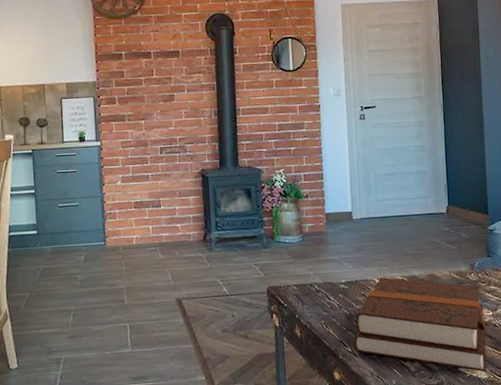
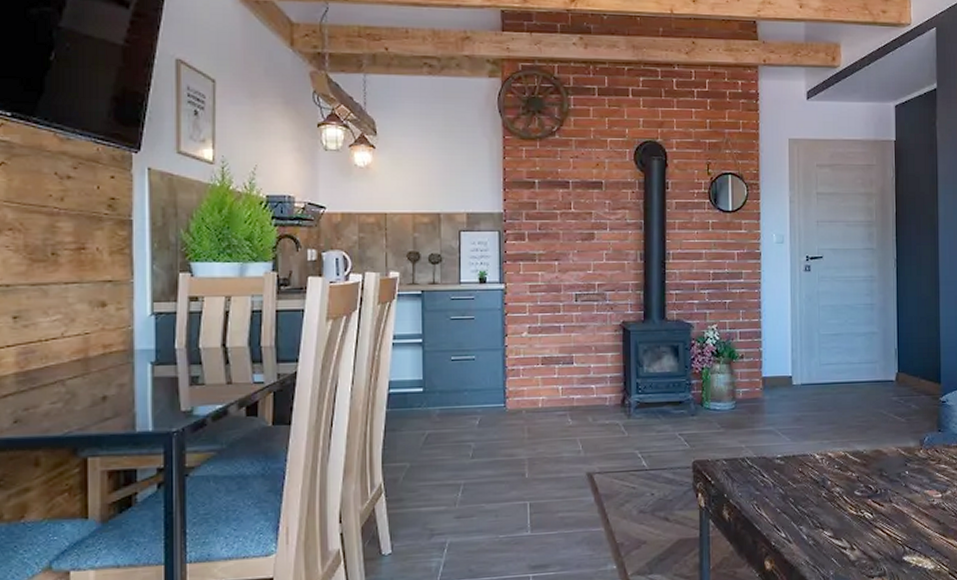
hardback book: present [353,277,487,371] -> none [788,452,934,561]

